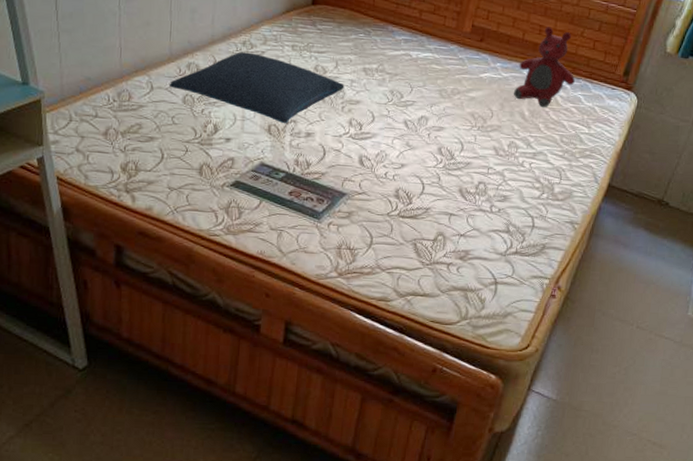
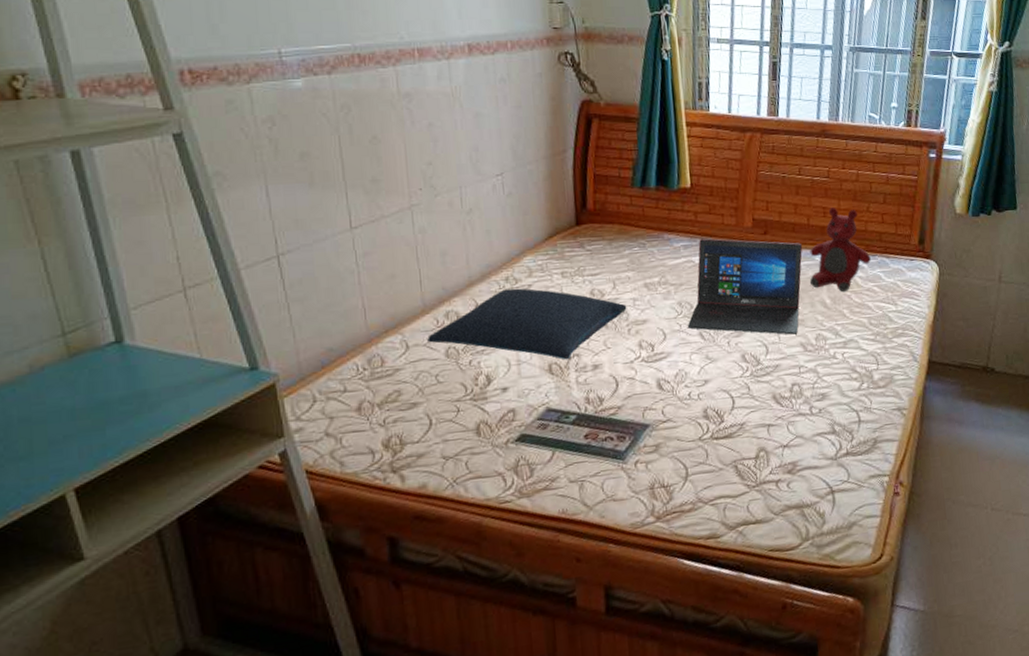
laptop: none [395,35,514,138] -> present [688,238,803,335]

